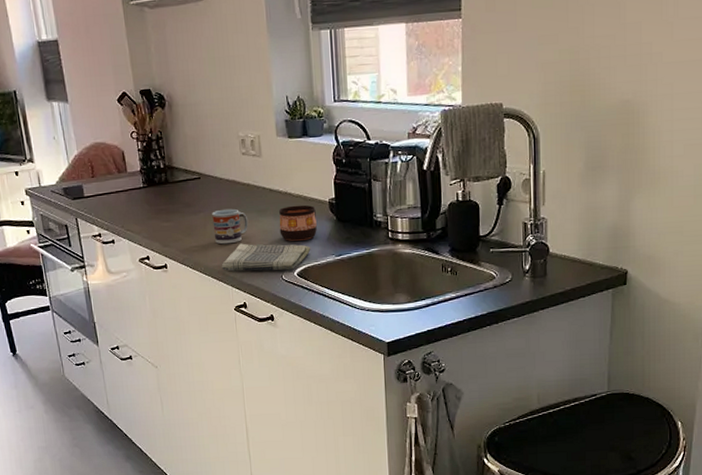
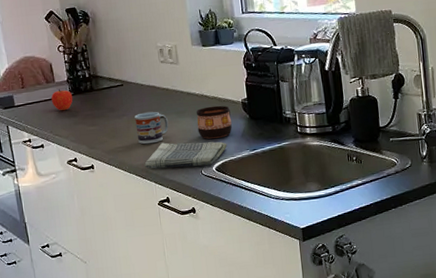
fruit: none [122,180,147,204] -> present [51,89,73,111]

